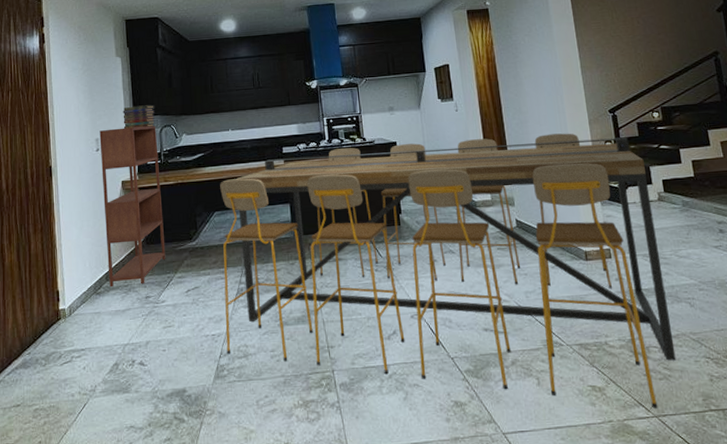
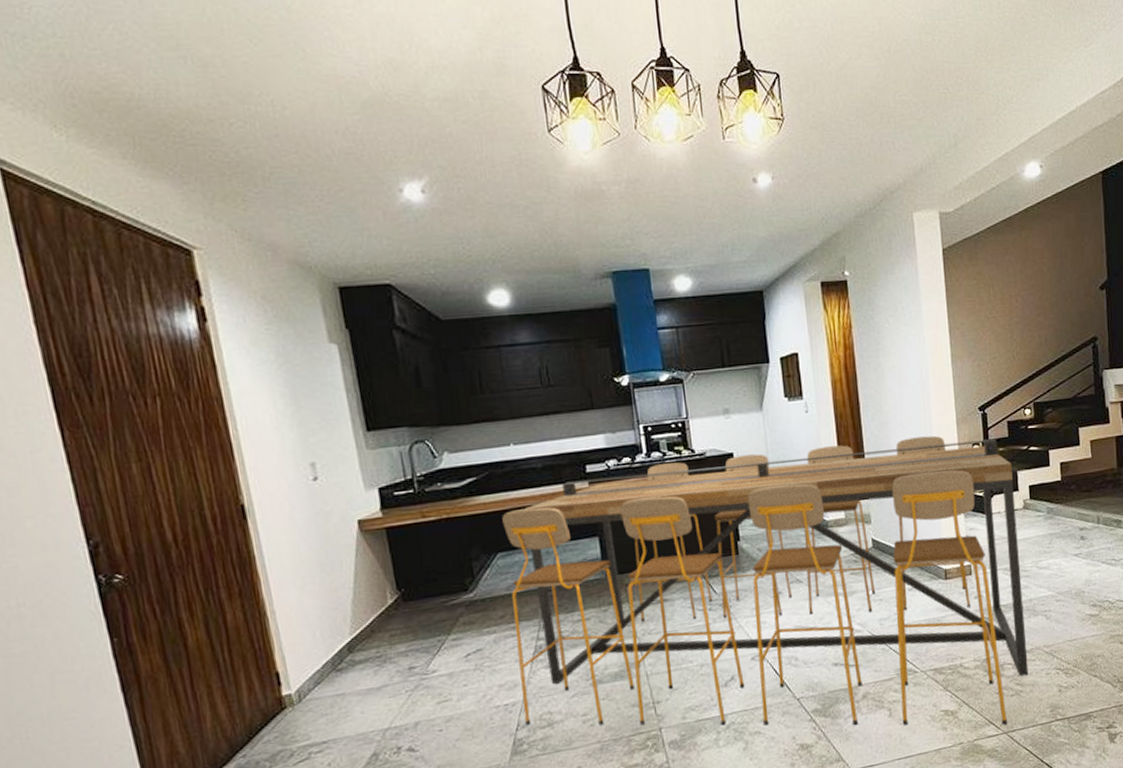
bookshelf: present [99,125,166,288] -> none [315,441,433,661]
book stack: present [123,105,155,129] -> none [348,412,401,448]

